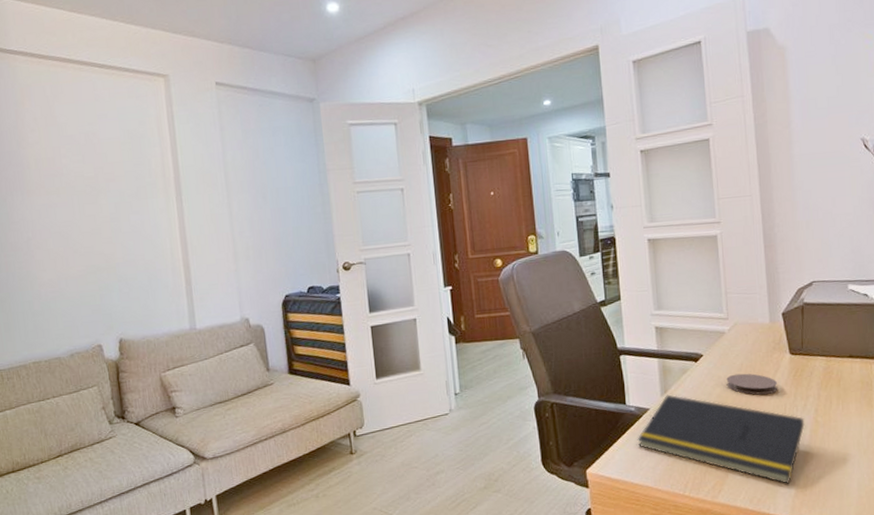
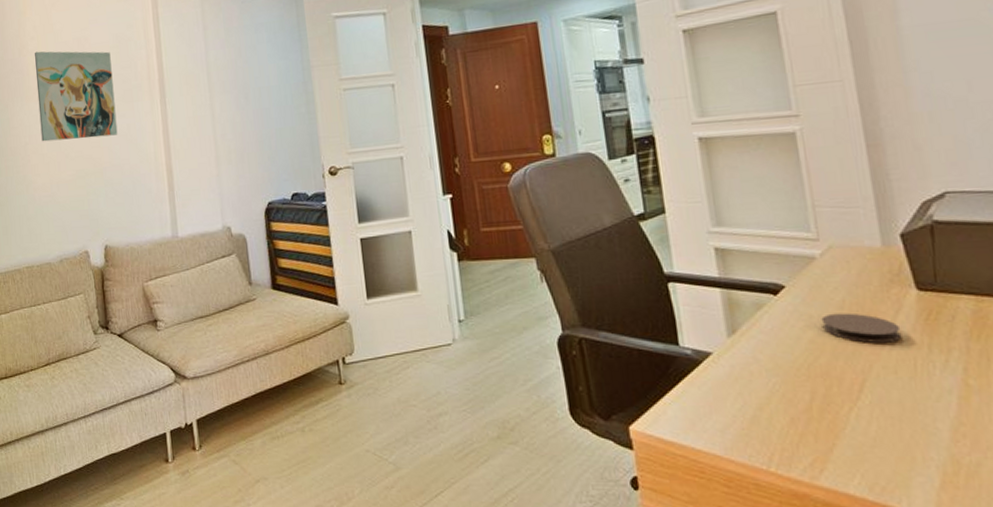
wall art: none [36,144,132,237] -> present [35,51,118,142]
notepad: present [637,394,805,484] -> none [696,336,949,470]

